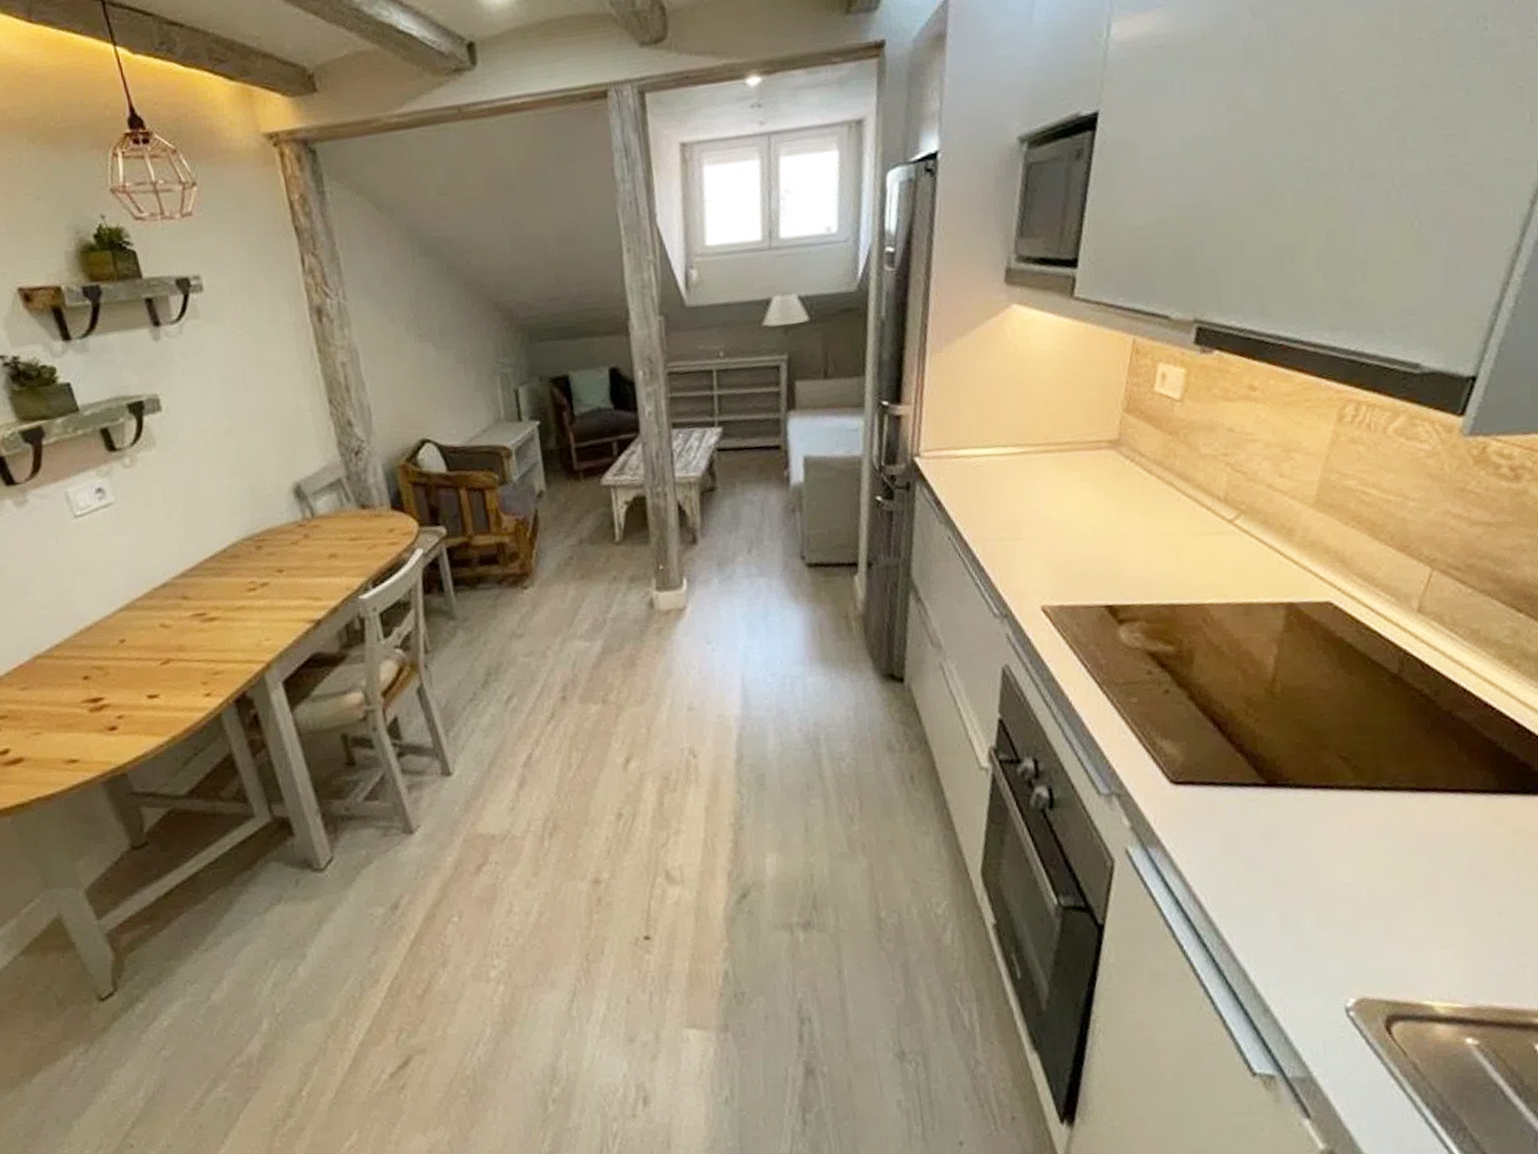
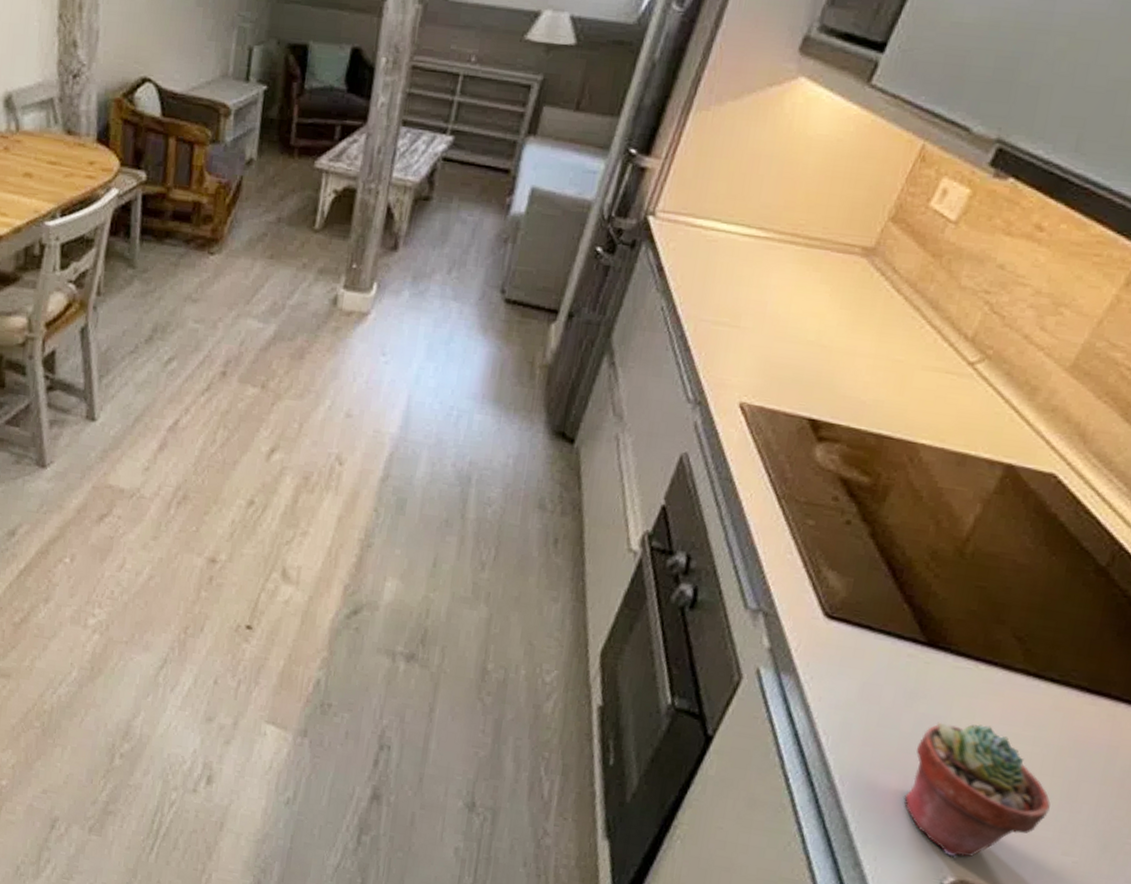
potted succulent: none [1286,846,1418,980] -> present [904,722,1051,858]

